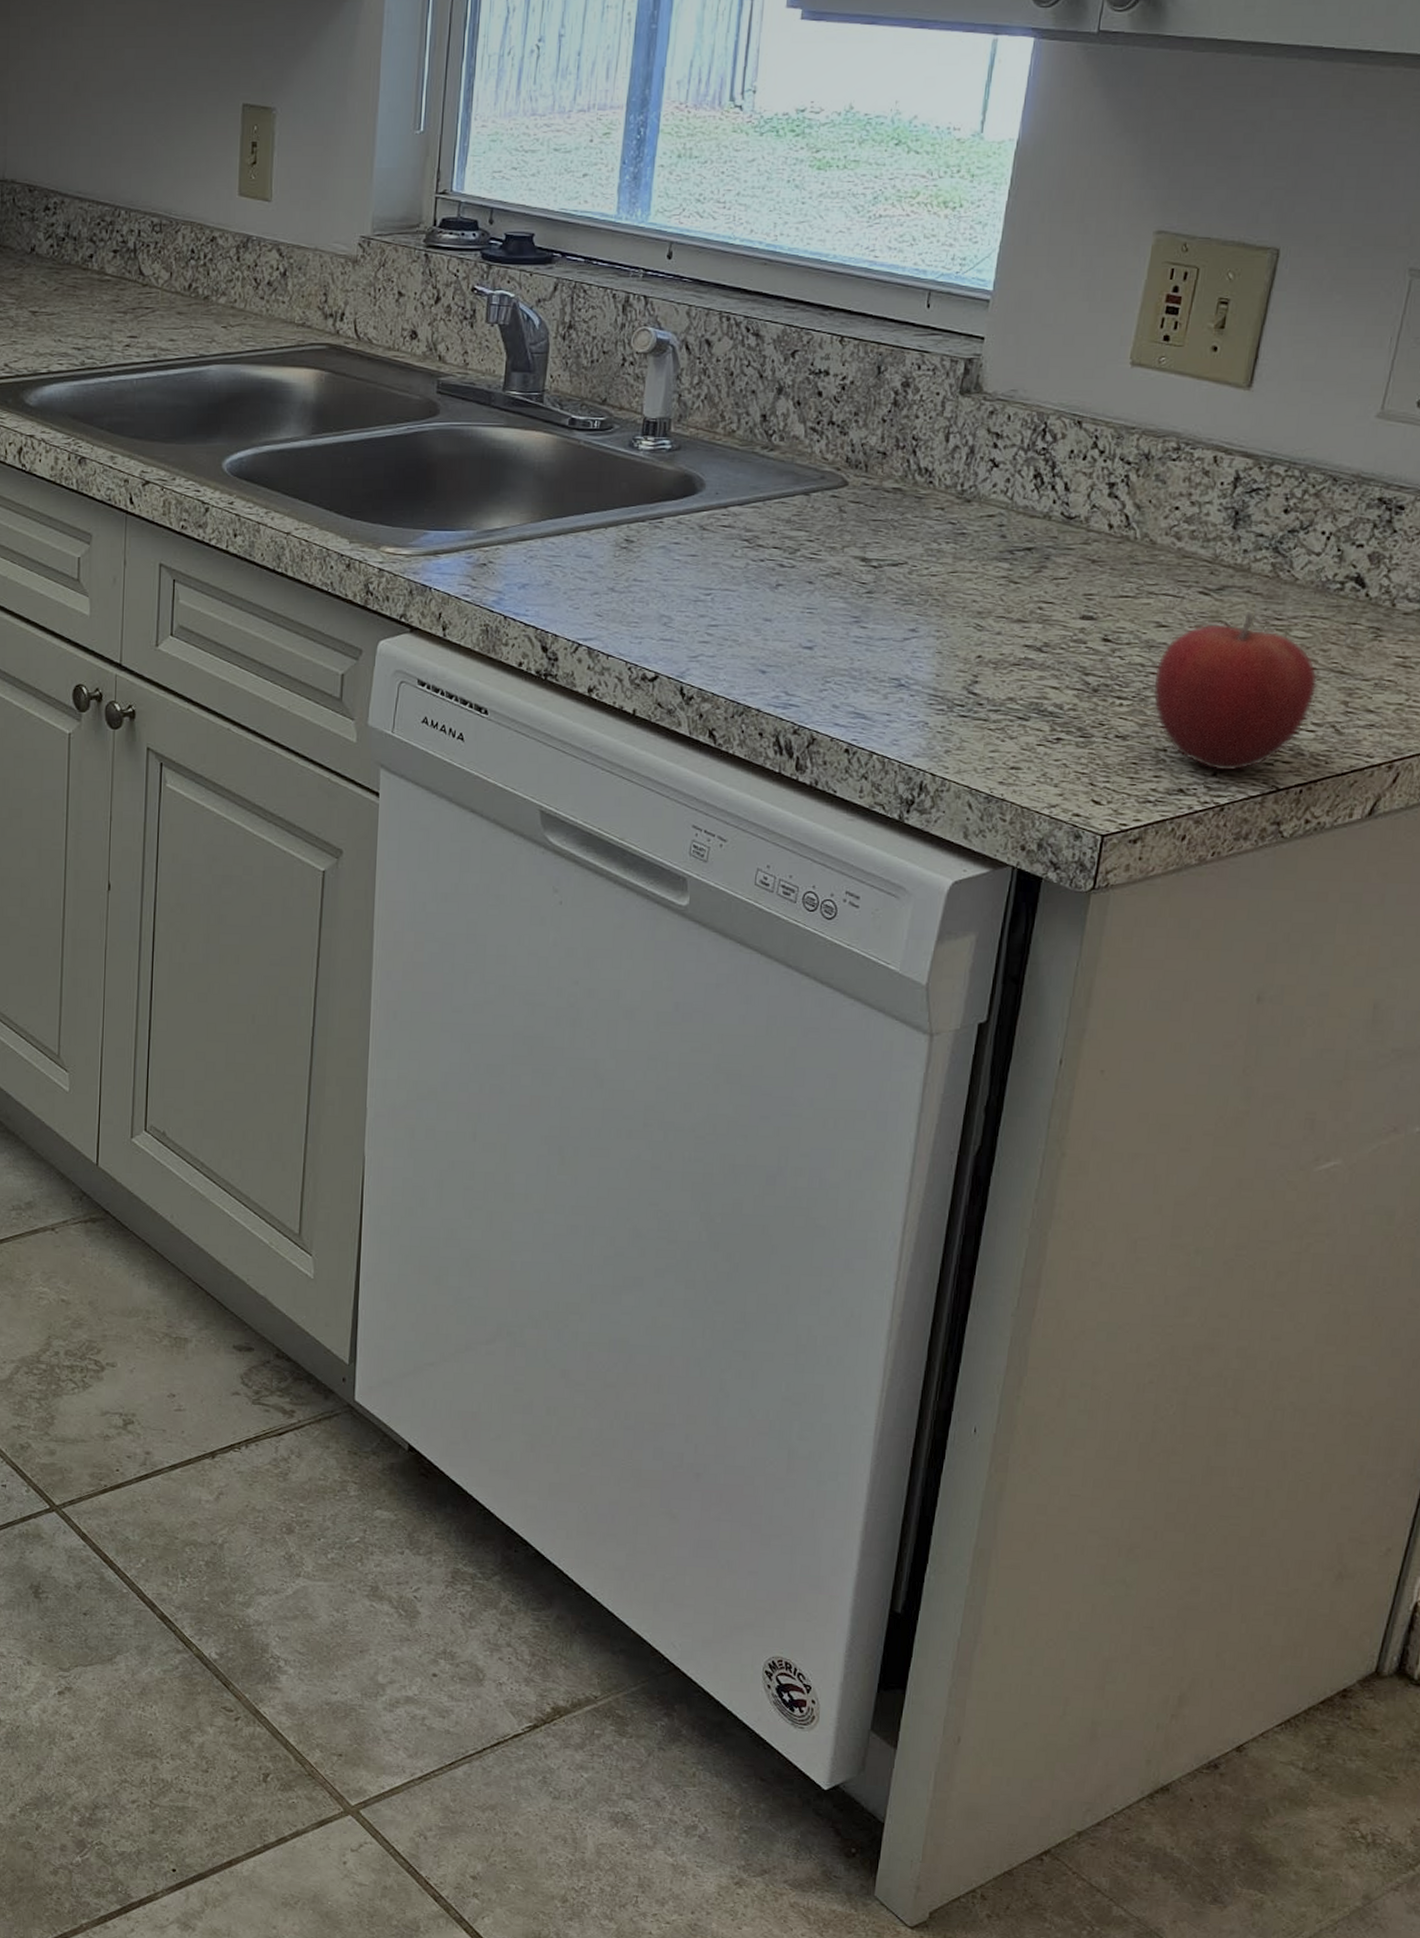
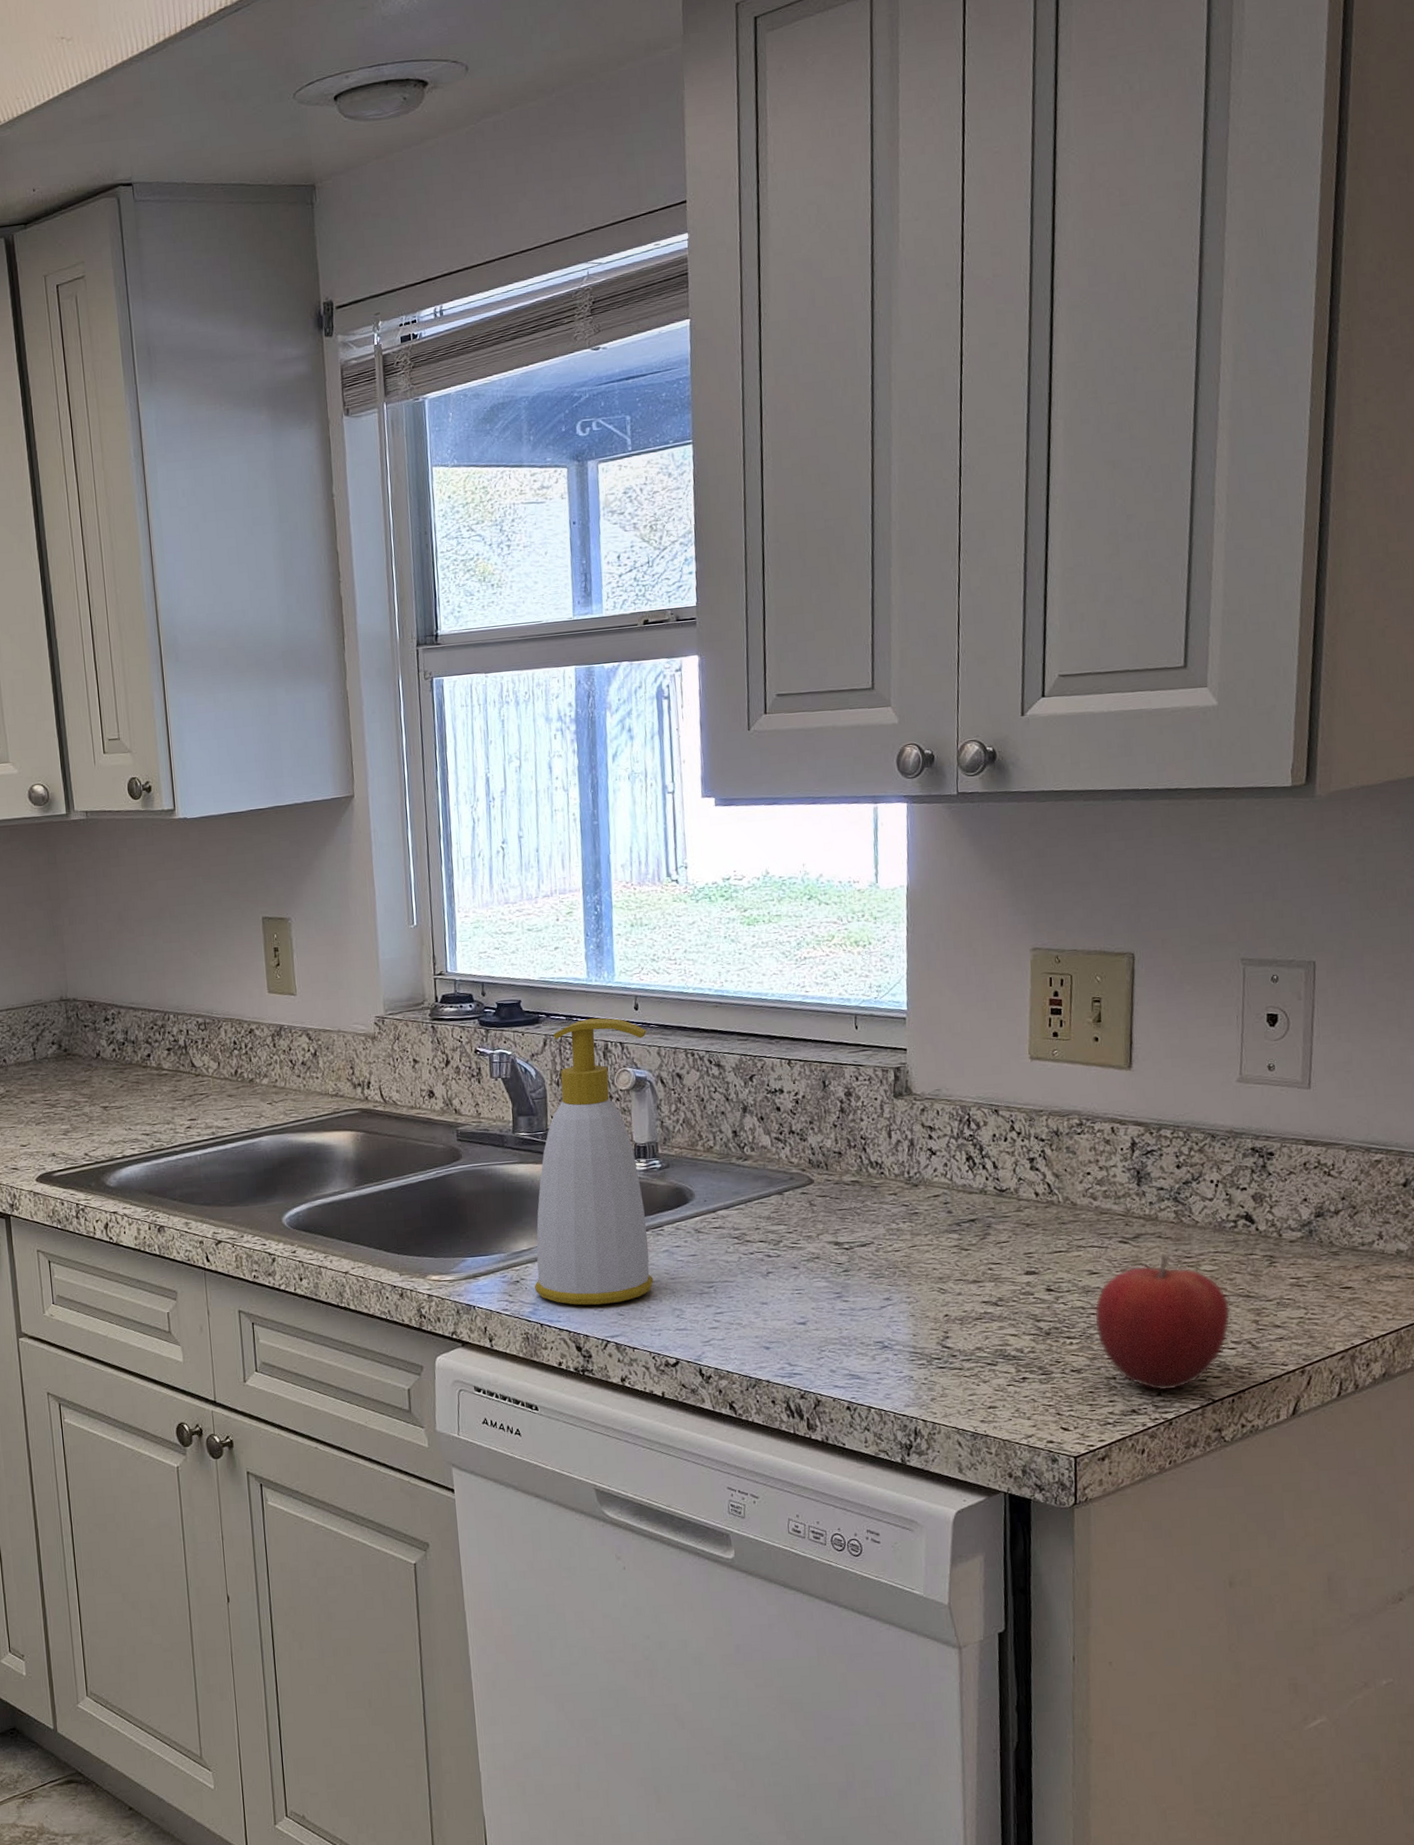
soap bottle: none [502,264,679,602] -> present [534,1018,654,1306]

